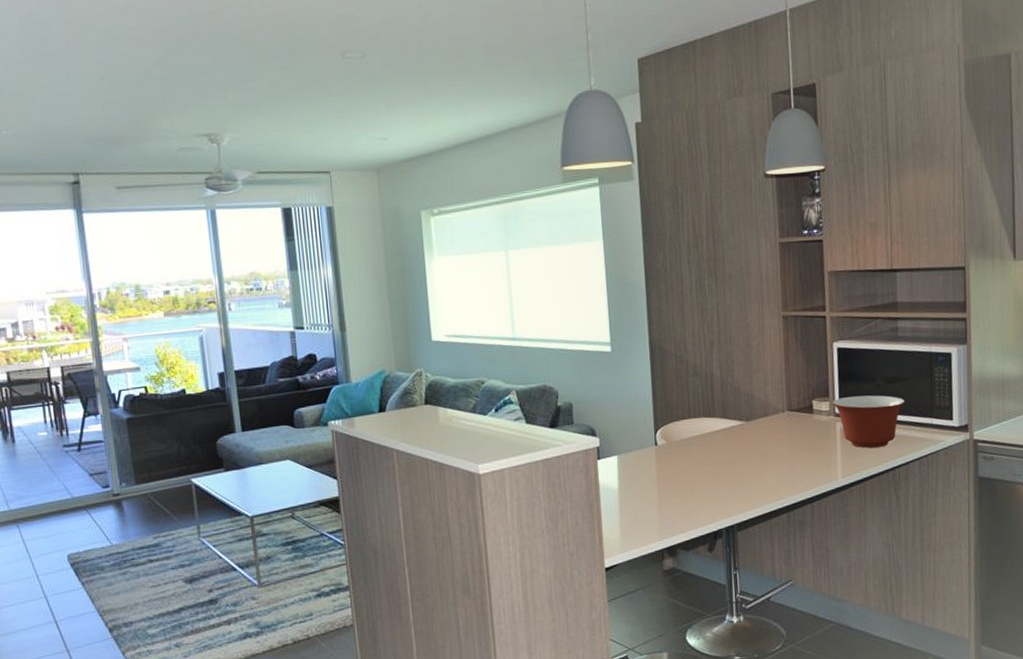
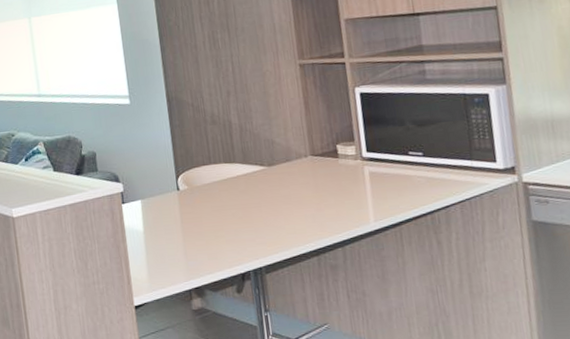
mixing bowl: present [832,395,905,448] -> none [358,138,440,192]

